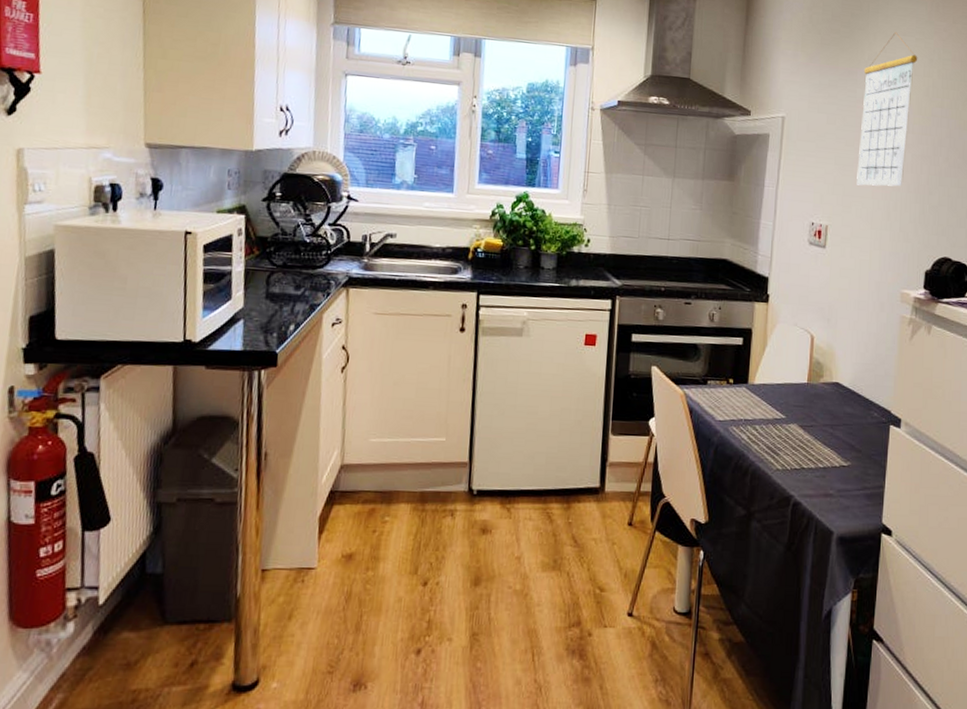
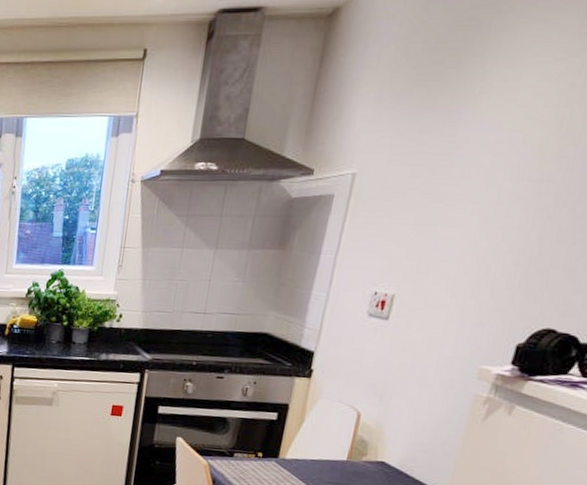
calendar: present [856,31,918,187] -> none [439,52,553,248]

